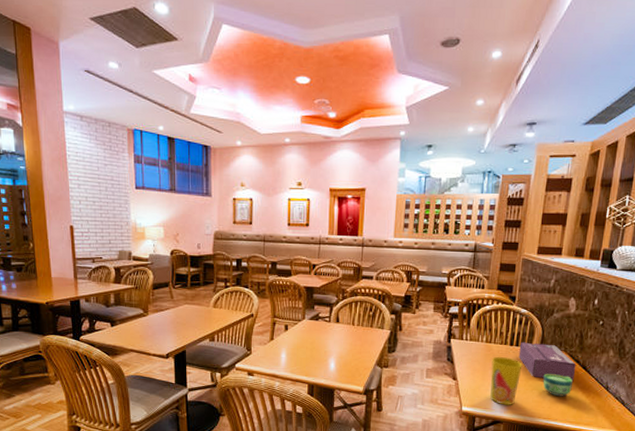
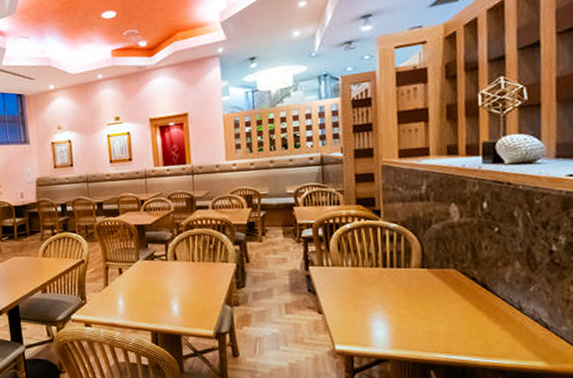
cup: present [490,356,523,405] -> none [363,281,403,340]
tissue box: present [518,342,576,383] -> none [395,261,474,306]
cup: present [543,374,573,397] -> none [432,297,473,324]

